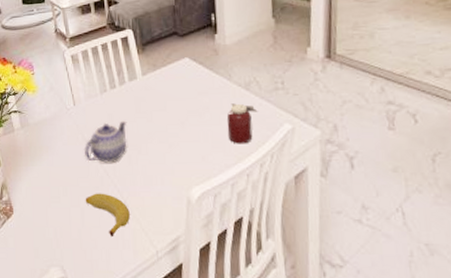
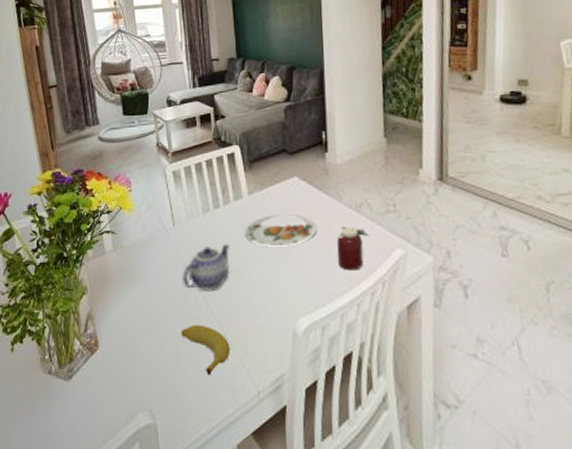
plate: none [140,93,208,123] -> present [245,214,317,247]

